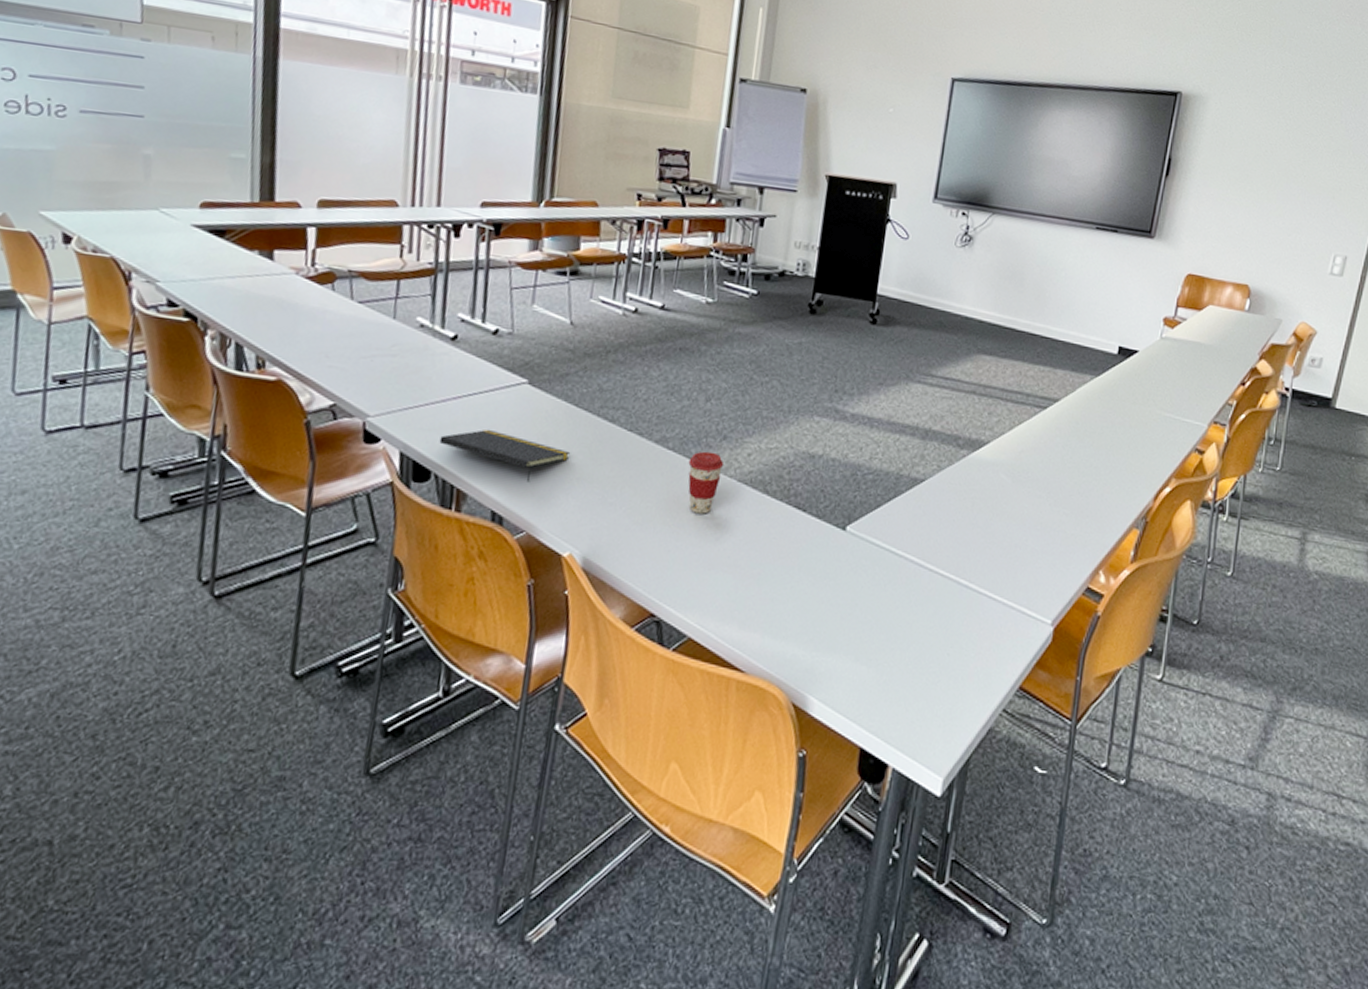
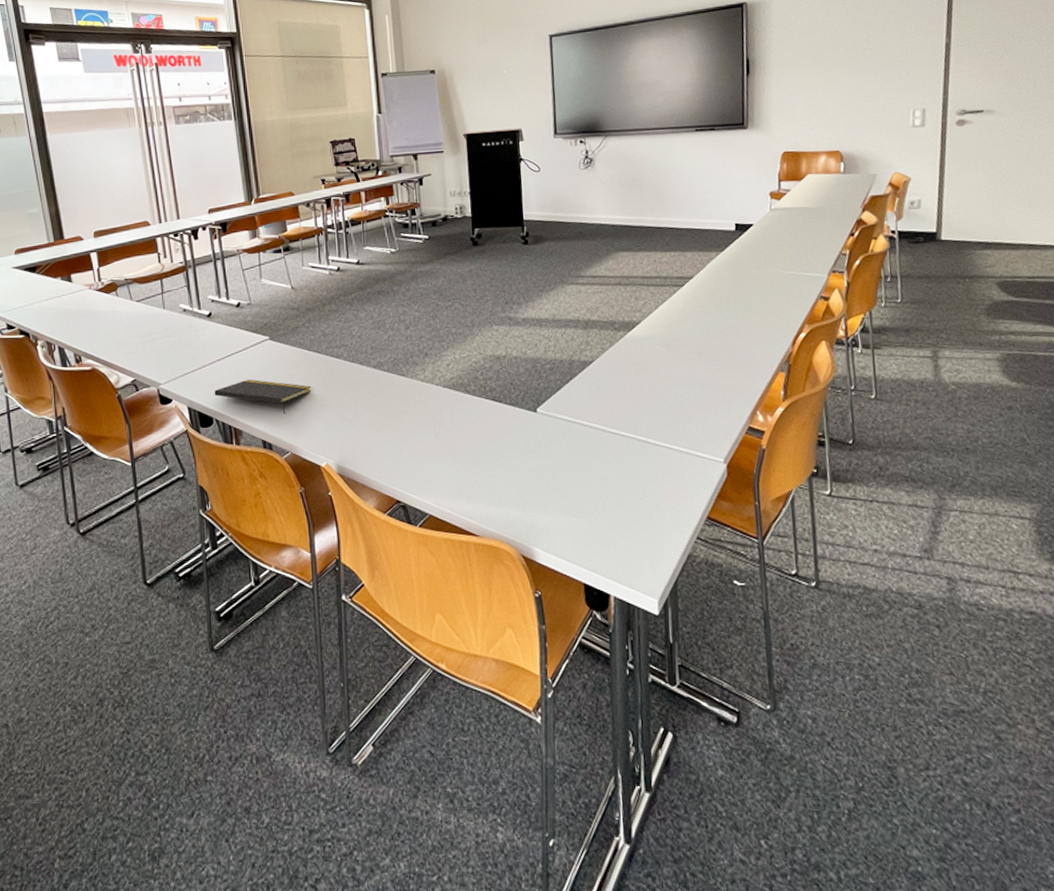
coffee cup: present [688,451,725,514] -> none [402,368,430,418]

